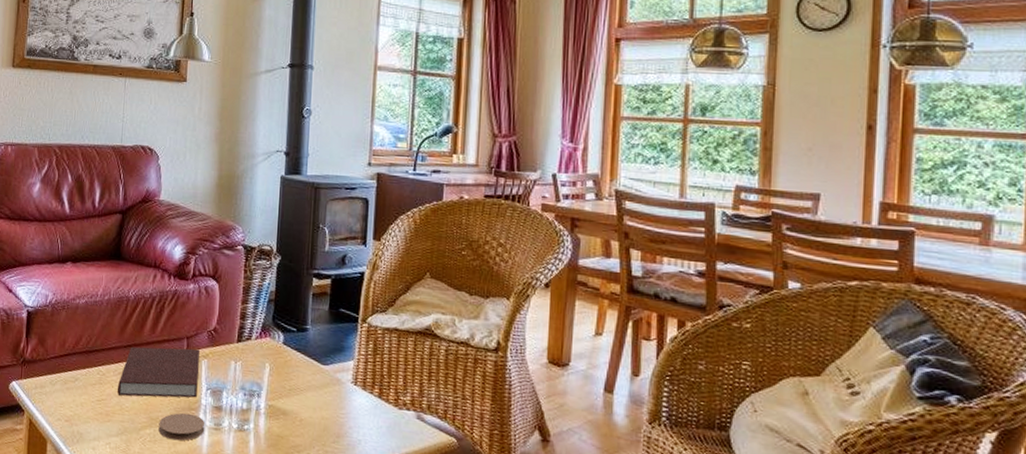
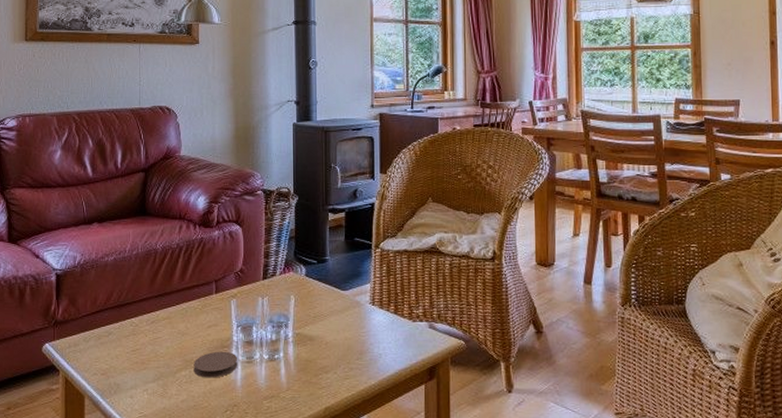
notebook: present [118,346,200,398] -> none [152,290,228,343]

